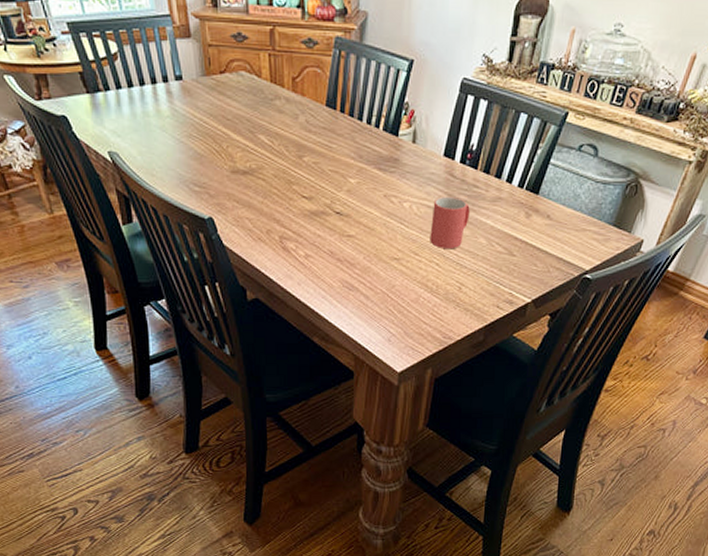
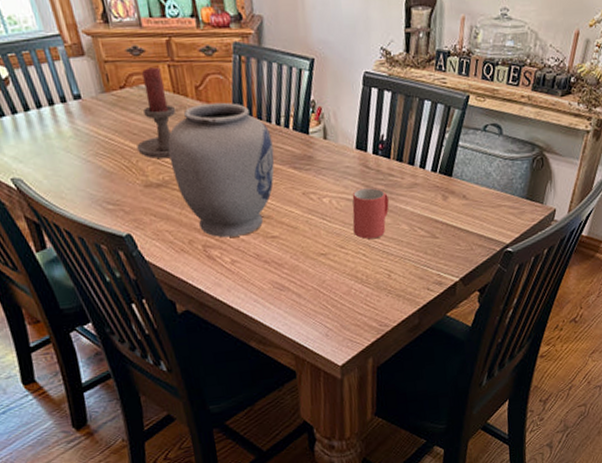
candle holder: none [229,53,271,147] -> present [137,66,176,159]
vase: none [259,95,361,231] -> present [167,102,275,238]

